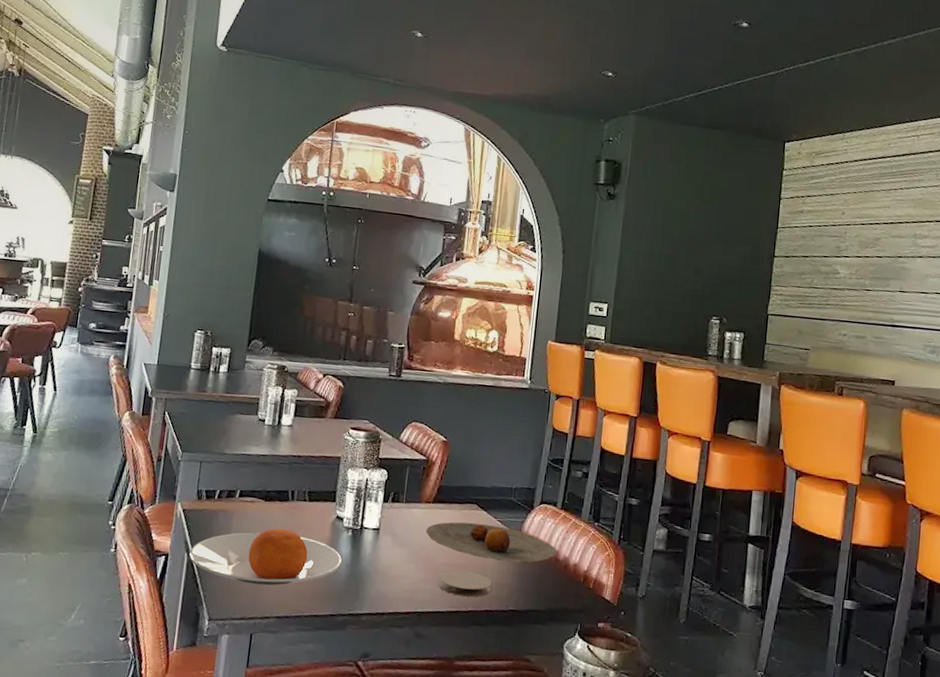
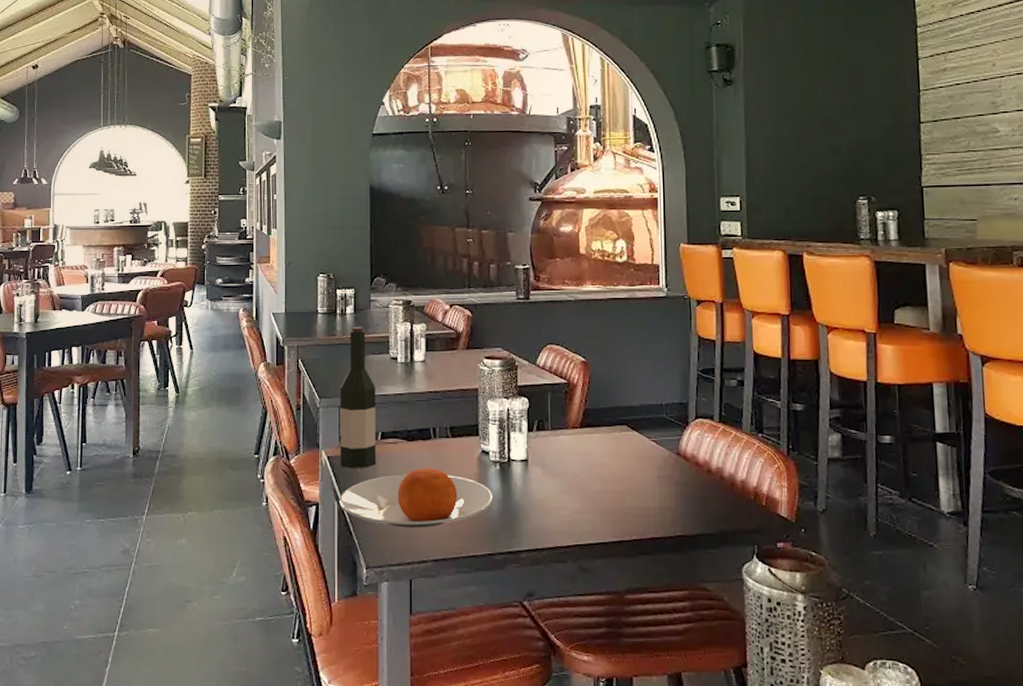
wine bottle: none [195,385,240,524] -> present [340,326,376,468]
plate: present [426,522,556,563] -> none [576,445,720,484]
coaster: present [438,570,492,597] -> none [596,498,655,525]

